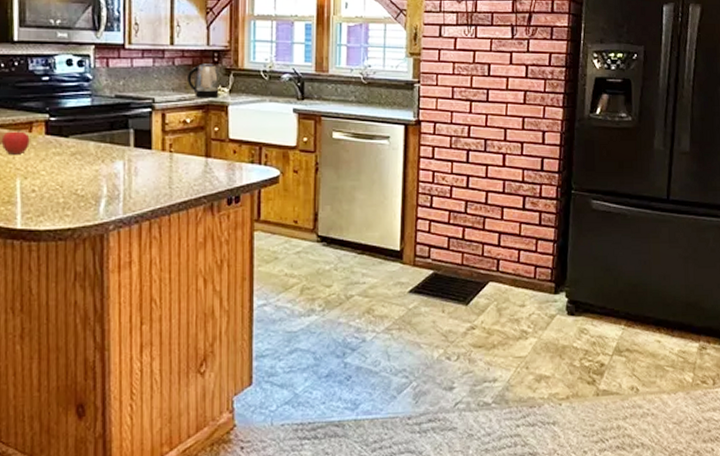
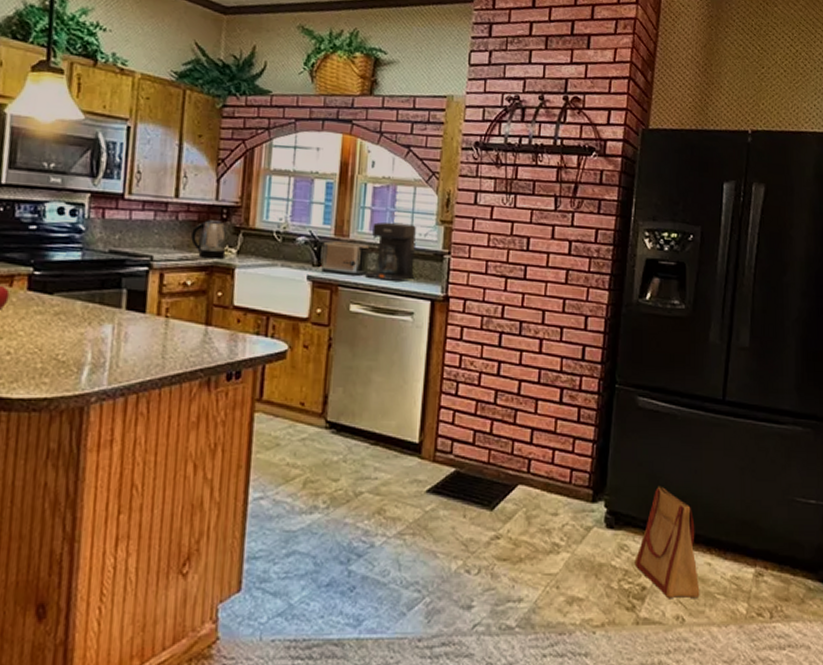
toaster: none [305,77,348,107] -> present [321,241,370,277]
coffee maker: none [345,57,388,111] -> present [365,222,416,283]
shopping bag: none [593,276,652,372] -> present [634,486,700,598]

